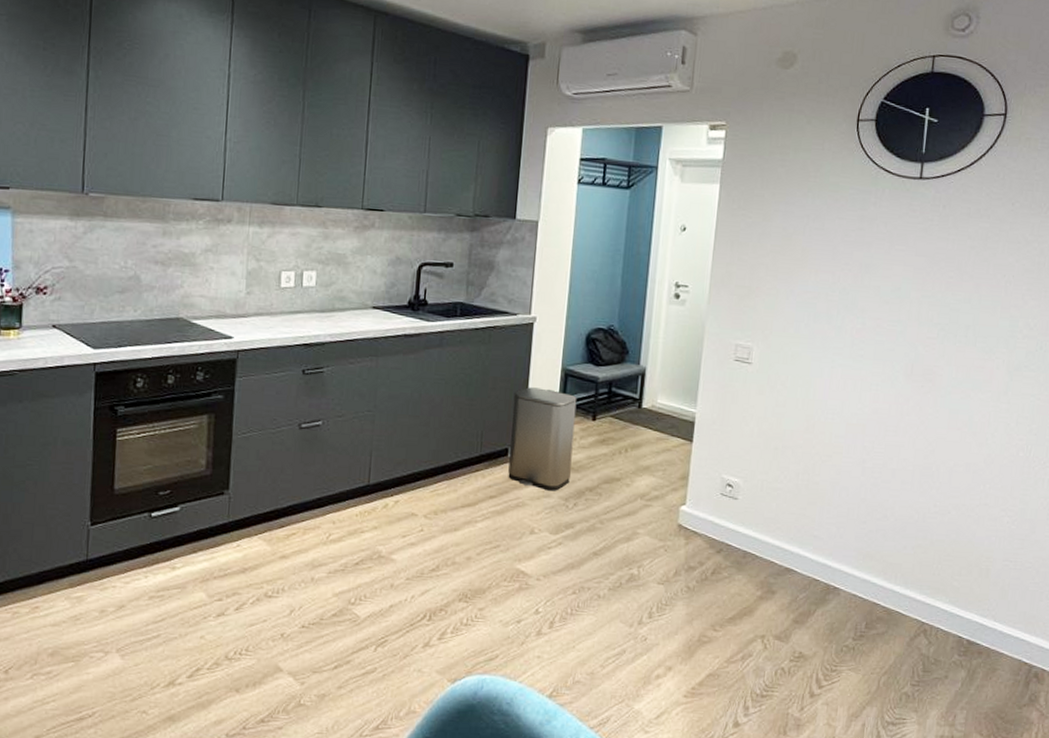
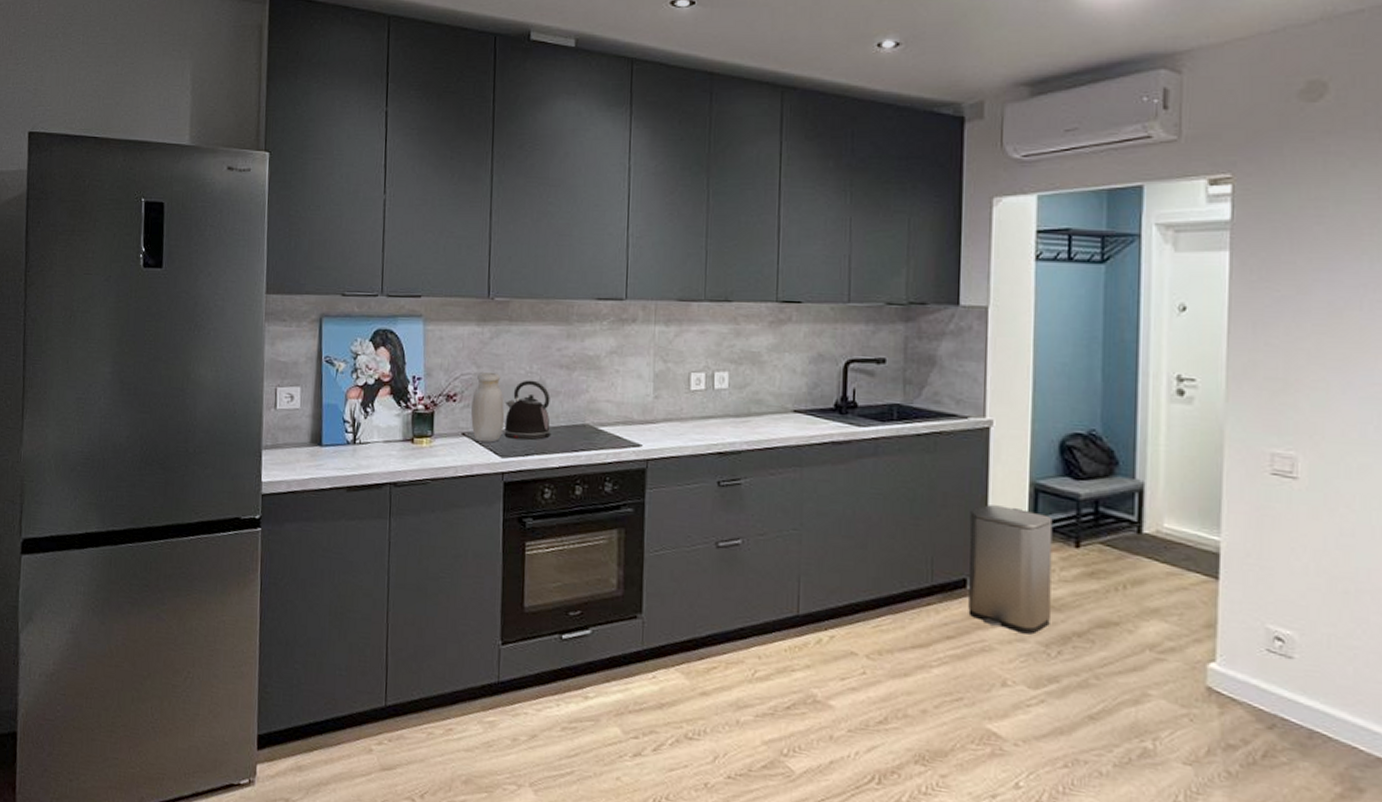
jar: none [62,266,97,335] -> present [471,372,504,443]
kettle: none [97,274,145,333] -> present [504,380,551,441]

